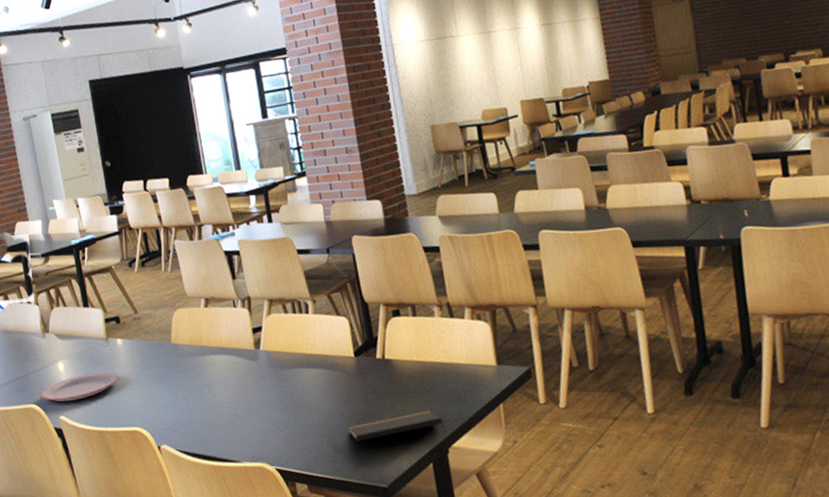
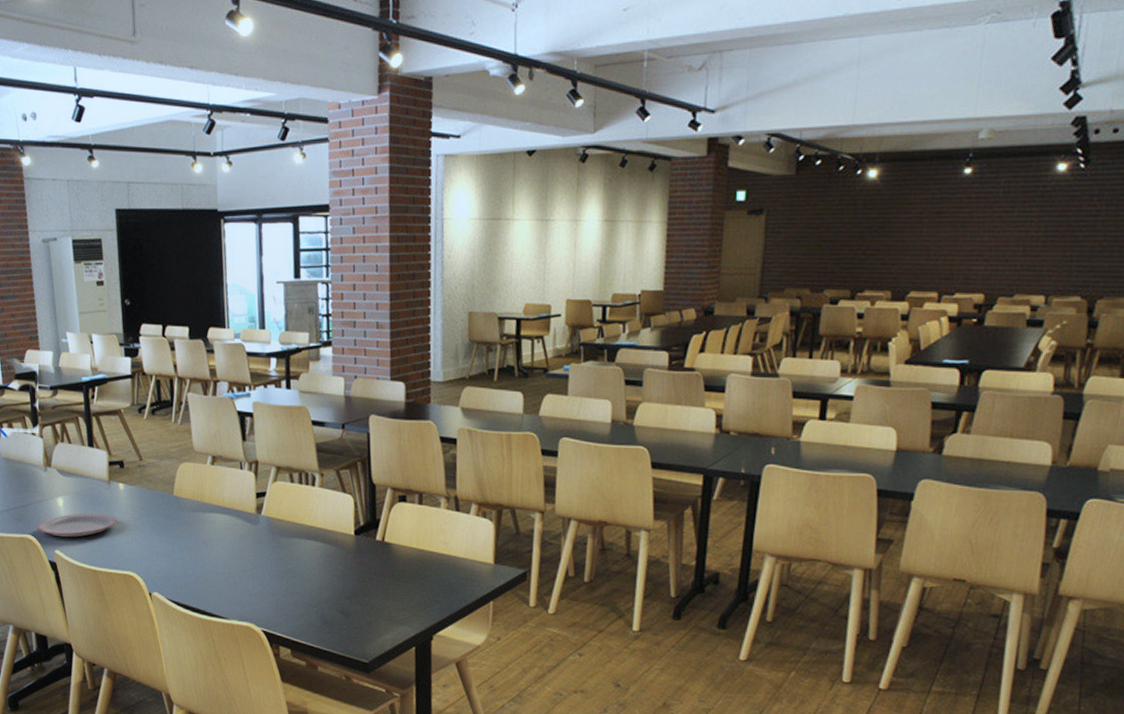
notepad: present [348,410,445,441] -> none [338,596,433,621]

